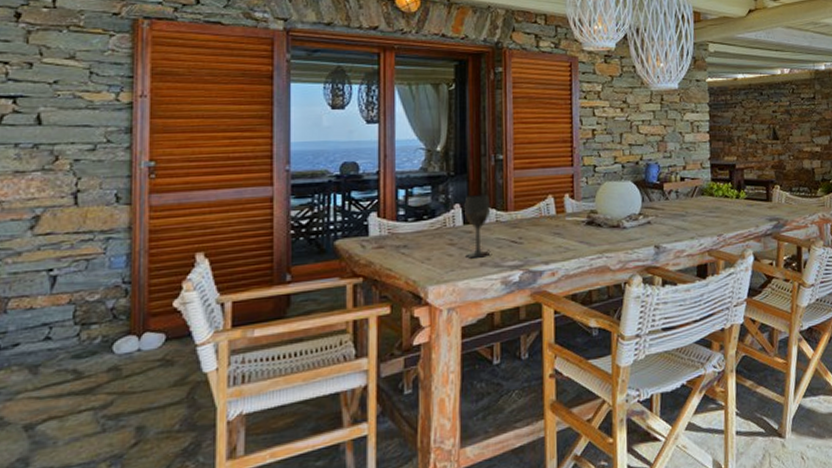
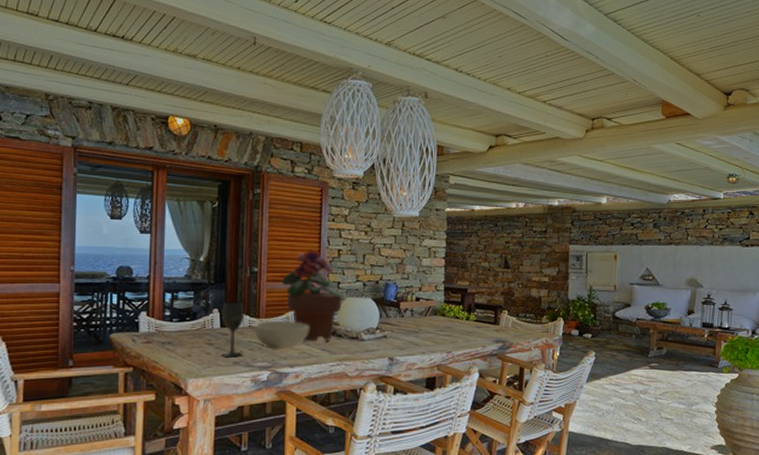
bowl: none [502,212,565,246] -> present [254,321,310,350]
potted flower: none [531,131,602,234] -> present [281,250,344,342]

